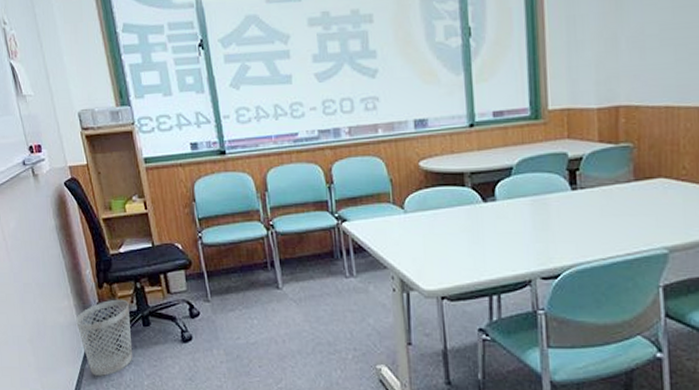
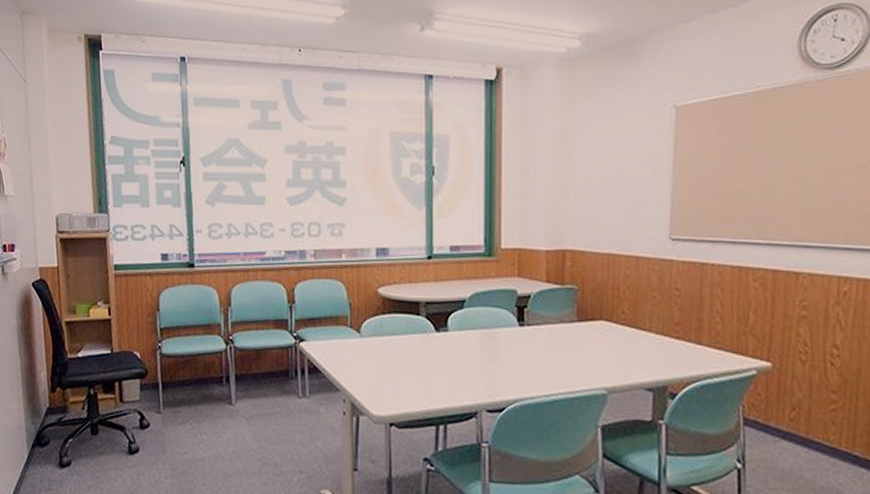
wastebasket: present [76,299,133,376] -> none [23,404,80,485]

